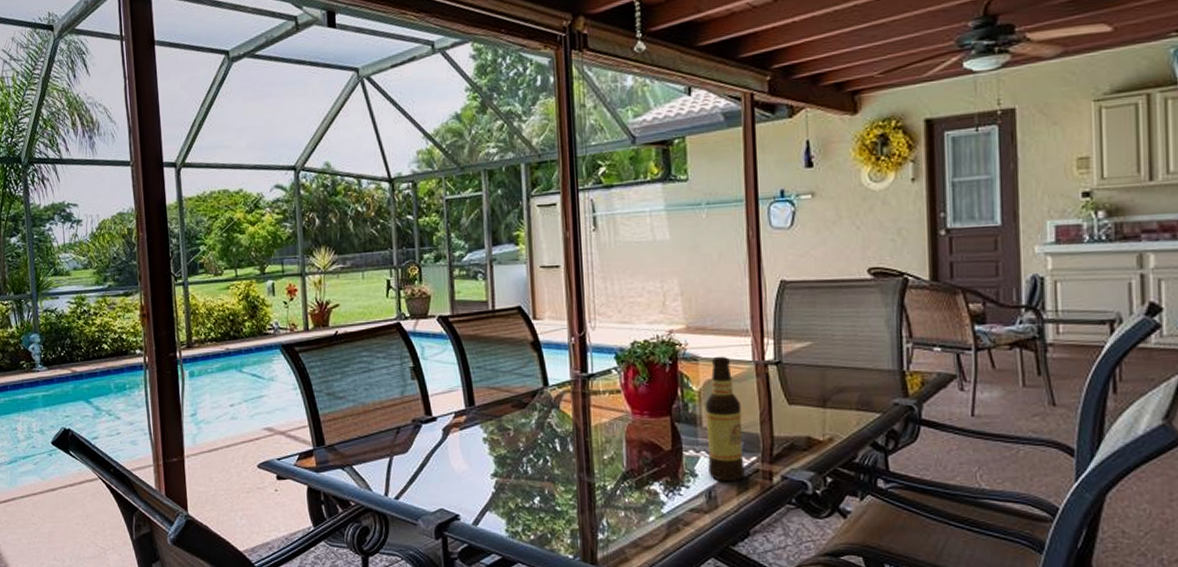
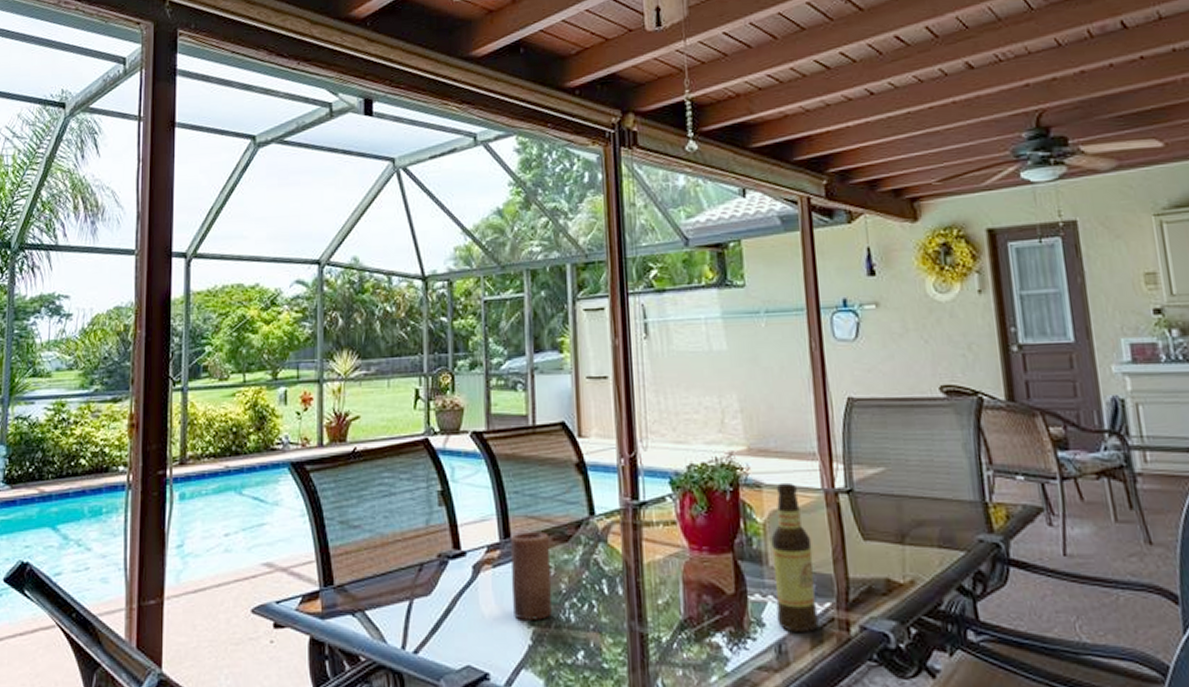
candle: none [475,400,512,473] -> present [511,532,553,620]

